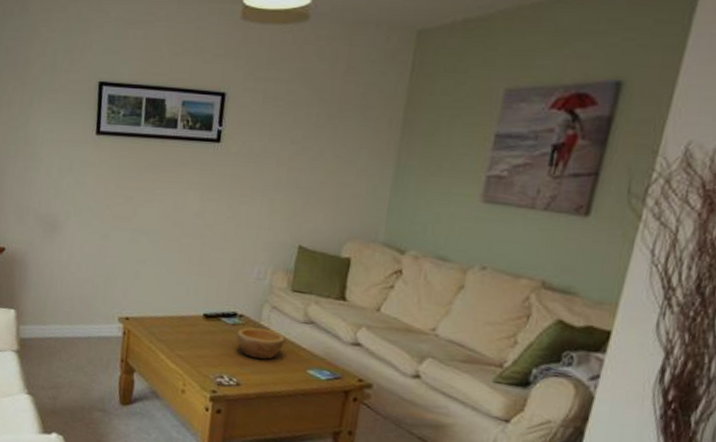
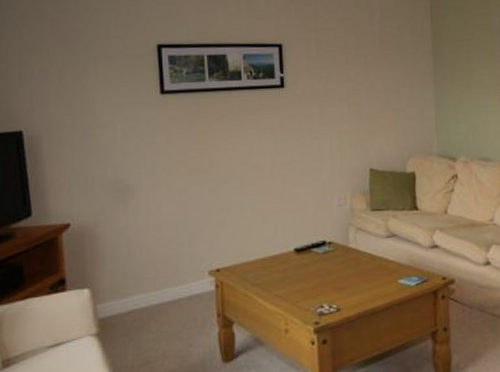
bowl: present [236,327,286,360] -> none [329,250,374,281]

